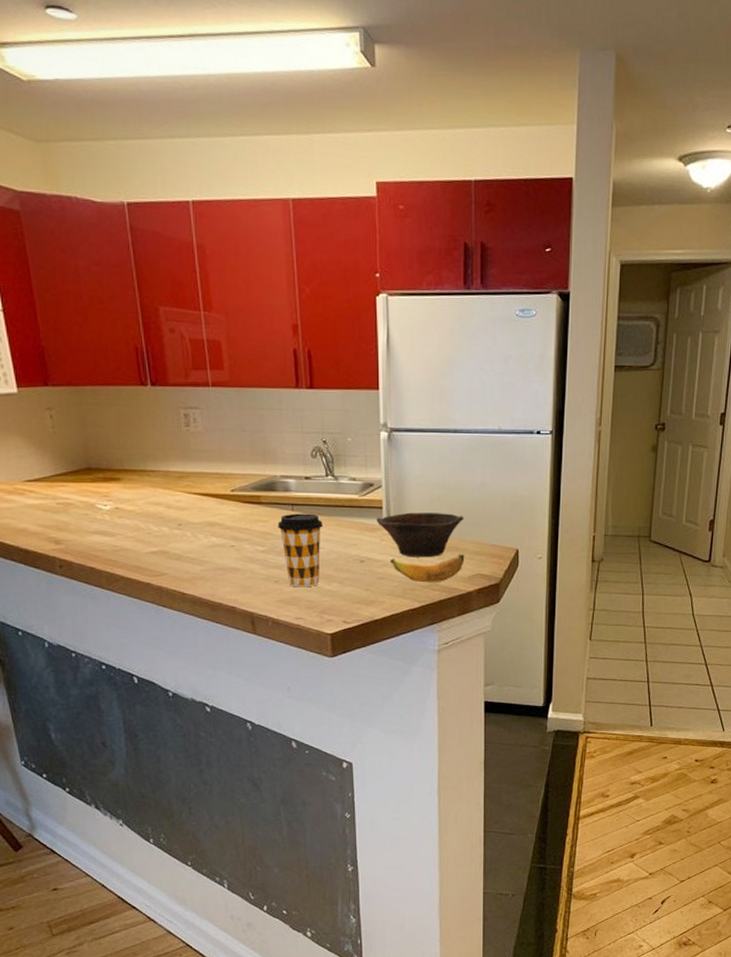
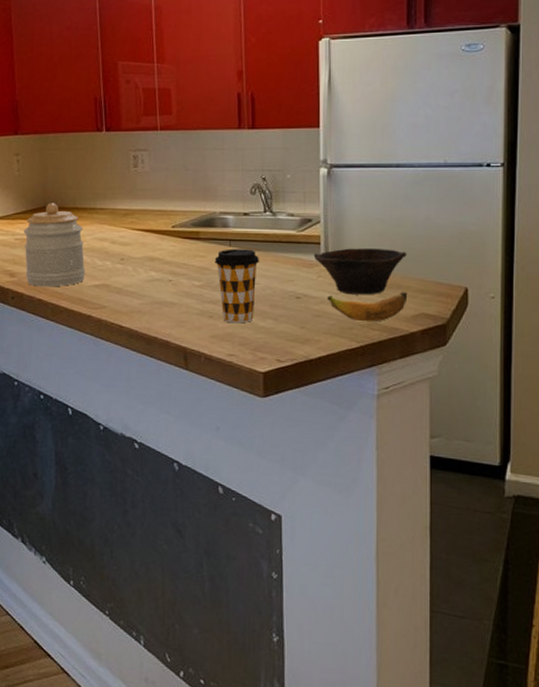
jar: none [66,464,141,555] -> present [23,203,86,287]

